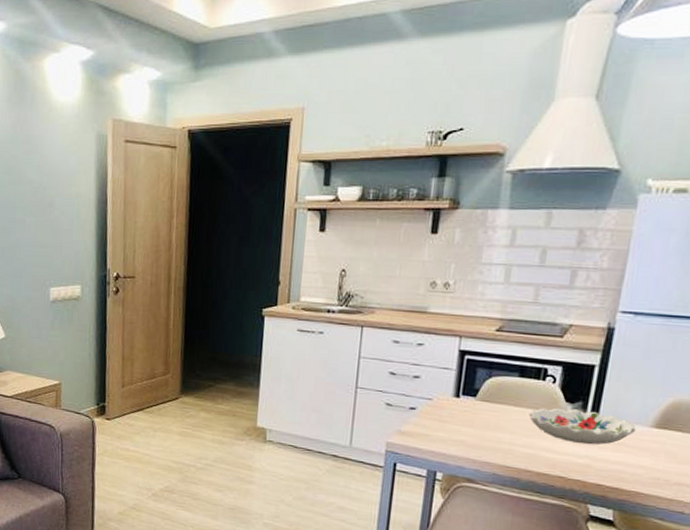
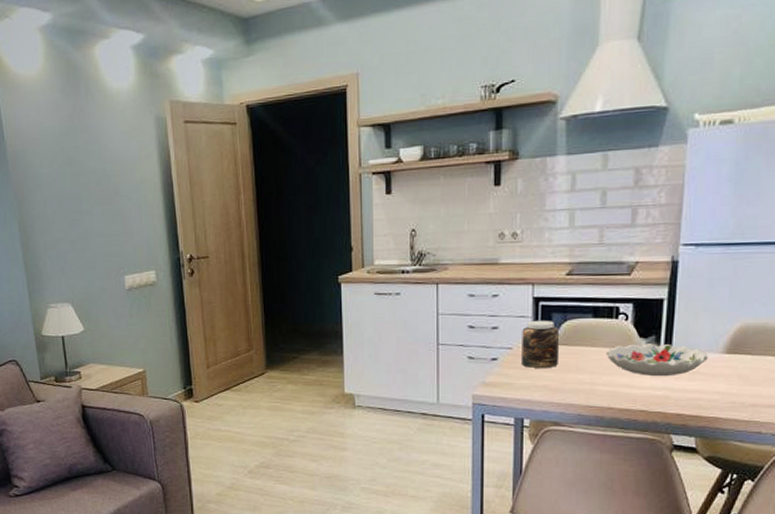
jar: none [440,373,483,423] -> present [522,320,560,368]

